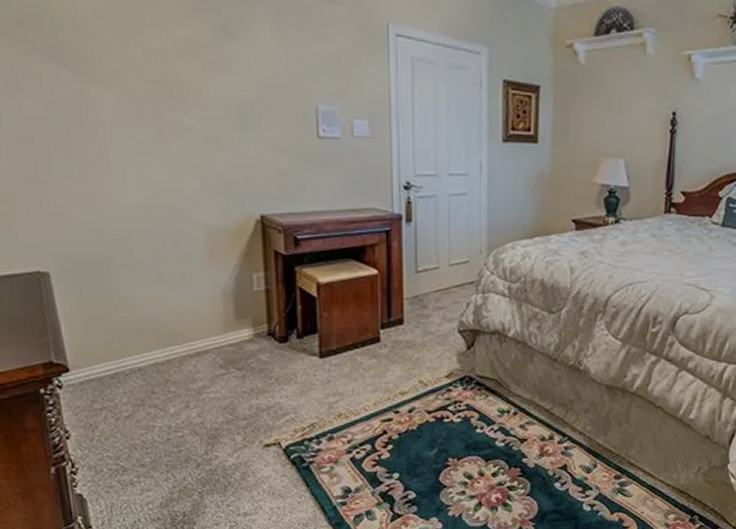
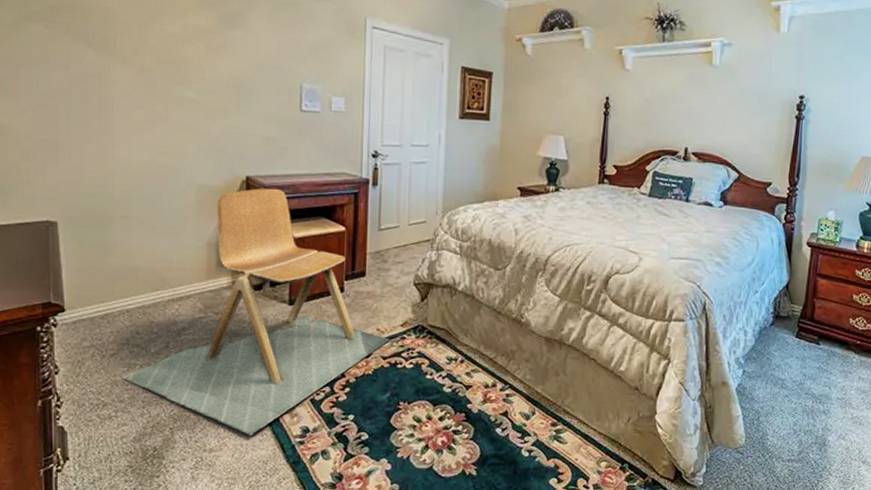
chair: none [140,227,434,497] -> present [122,188,390,435]

